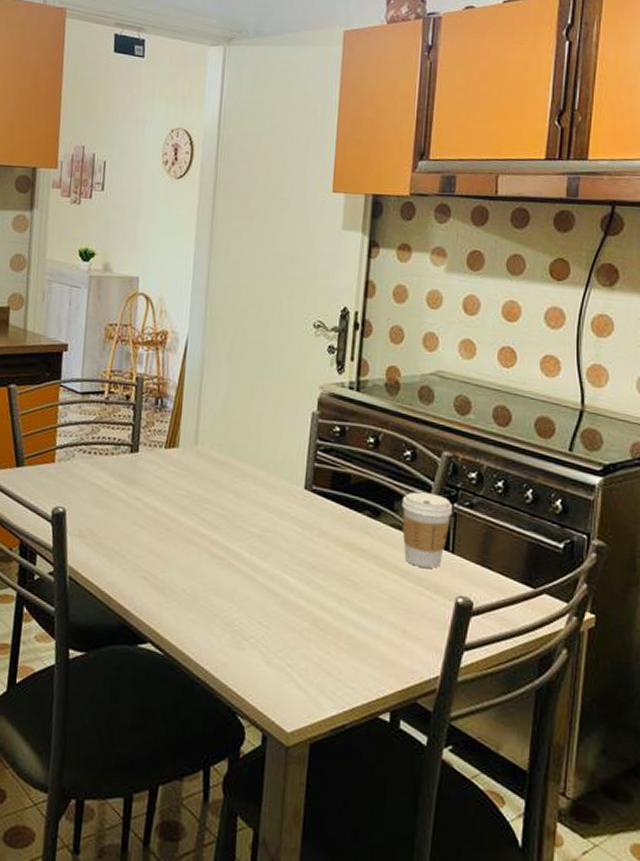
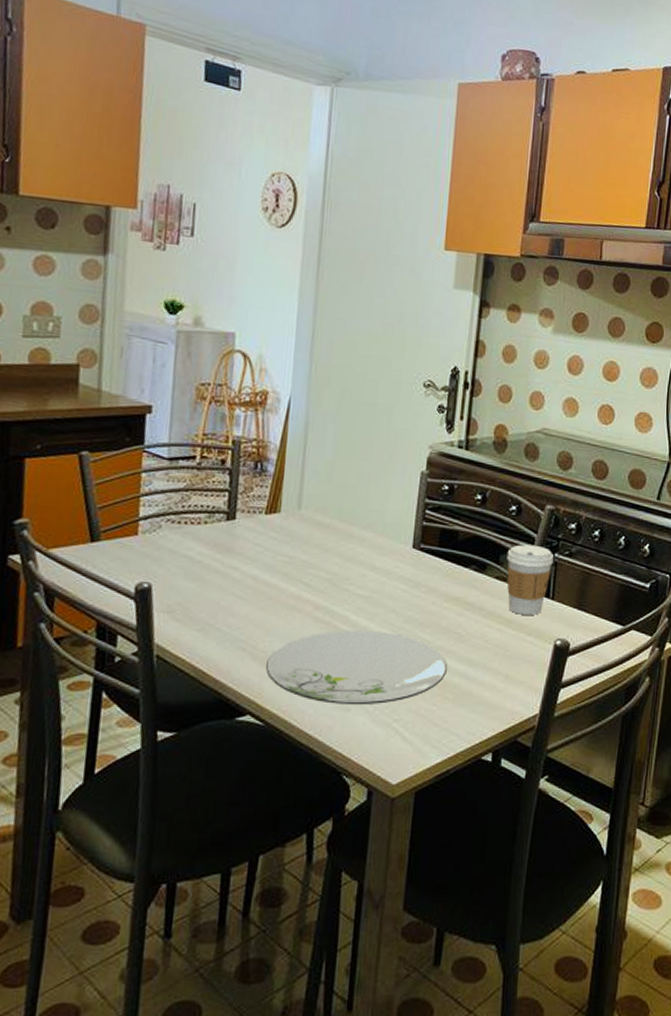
plate: none [165,567,342,647] -> present [266,630,448,704]

